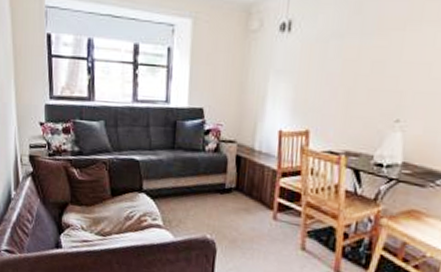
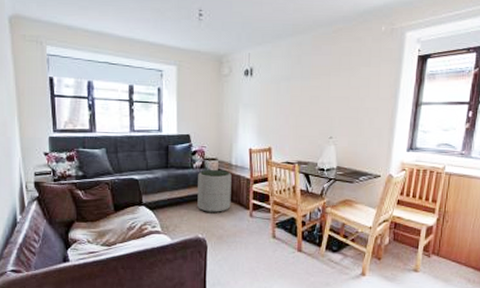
ottoman: none [207,154,253,210] -> present [197,169,232,212]

